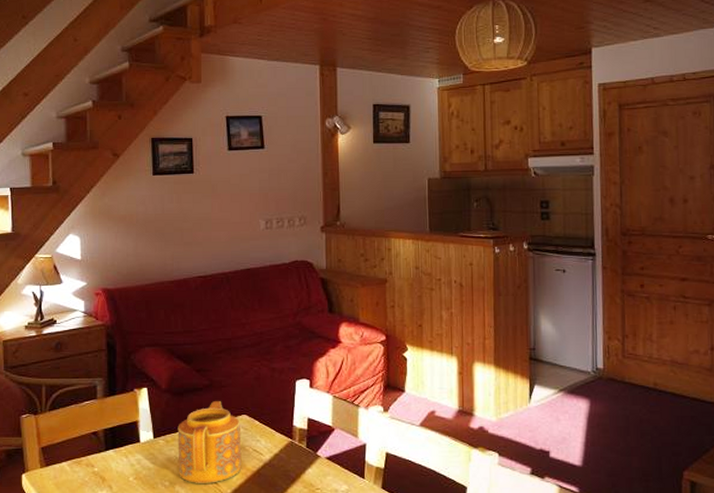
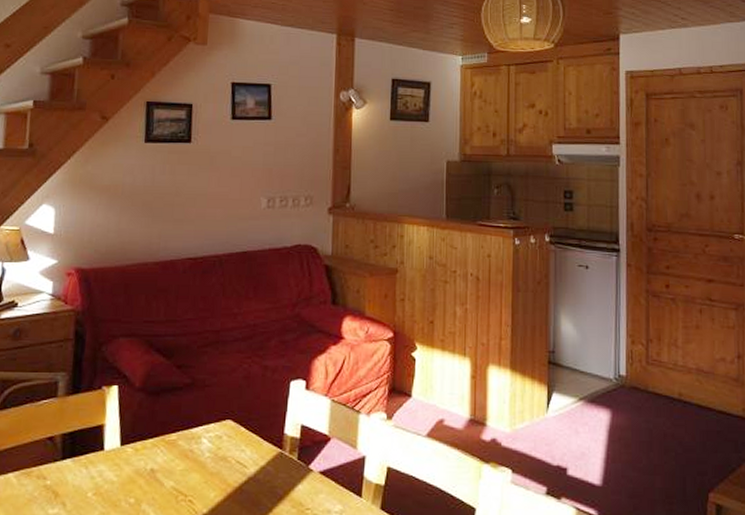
teapot: present [177,401,242,483] -> none [147,403,224,501]

